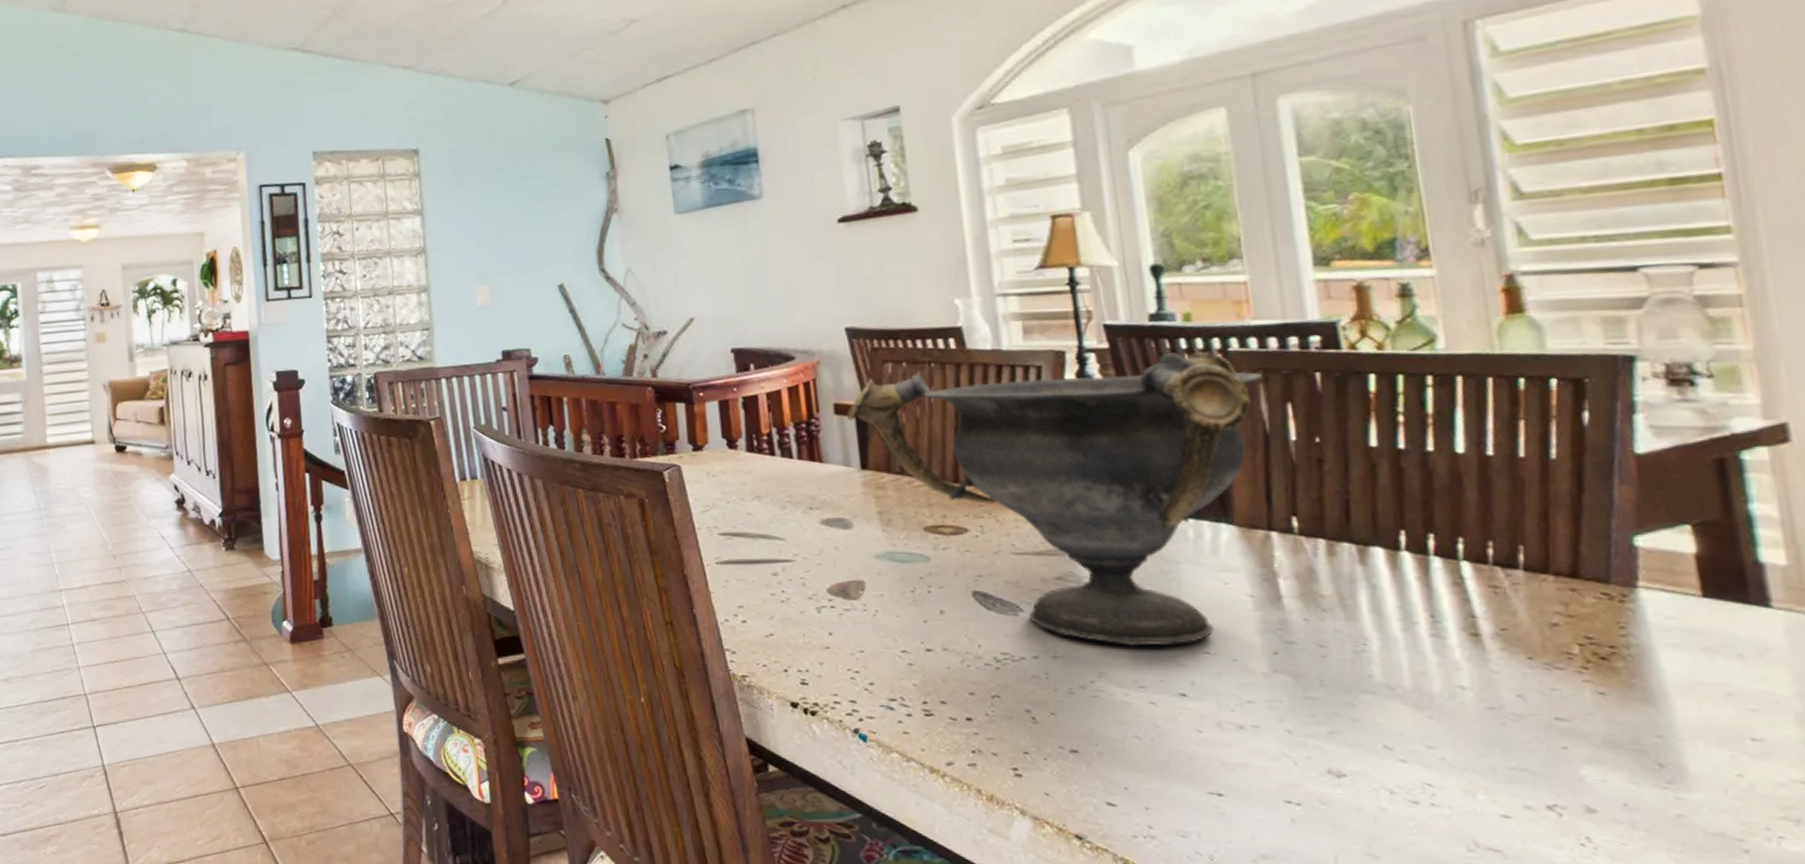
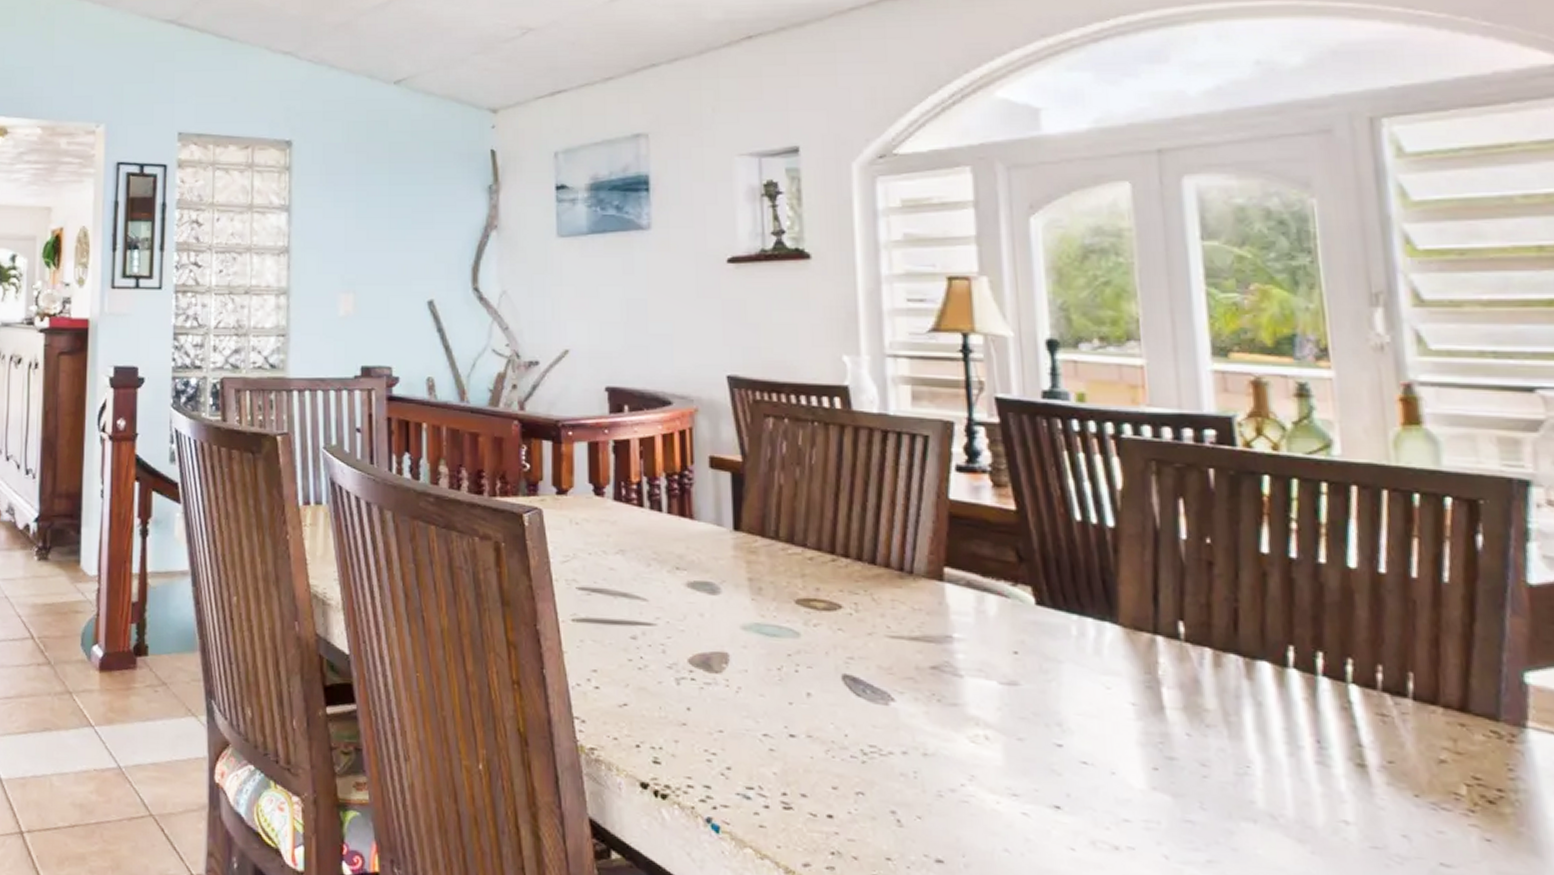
decorative bowl: present [847,352,1262,647] -> none [723,432,1154,751]

